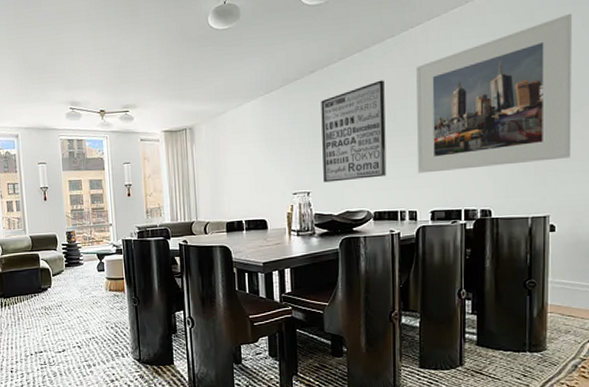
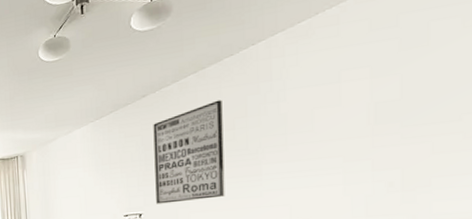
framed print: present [416,13,572,174] -> none [258,14,449,193]

